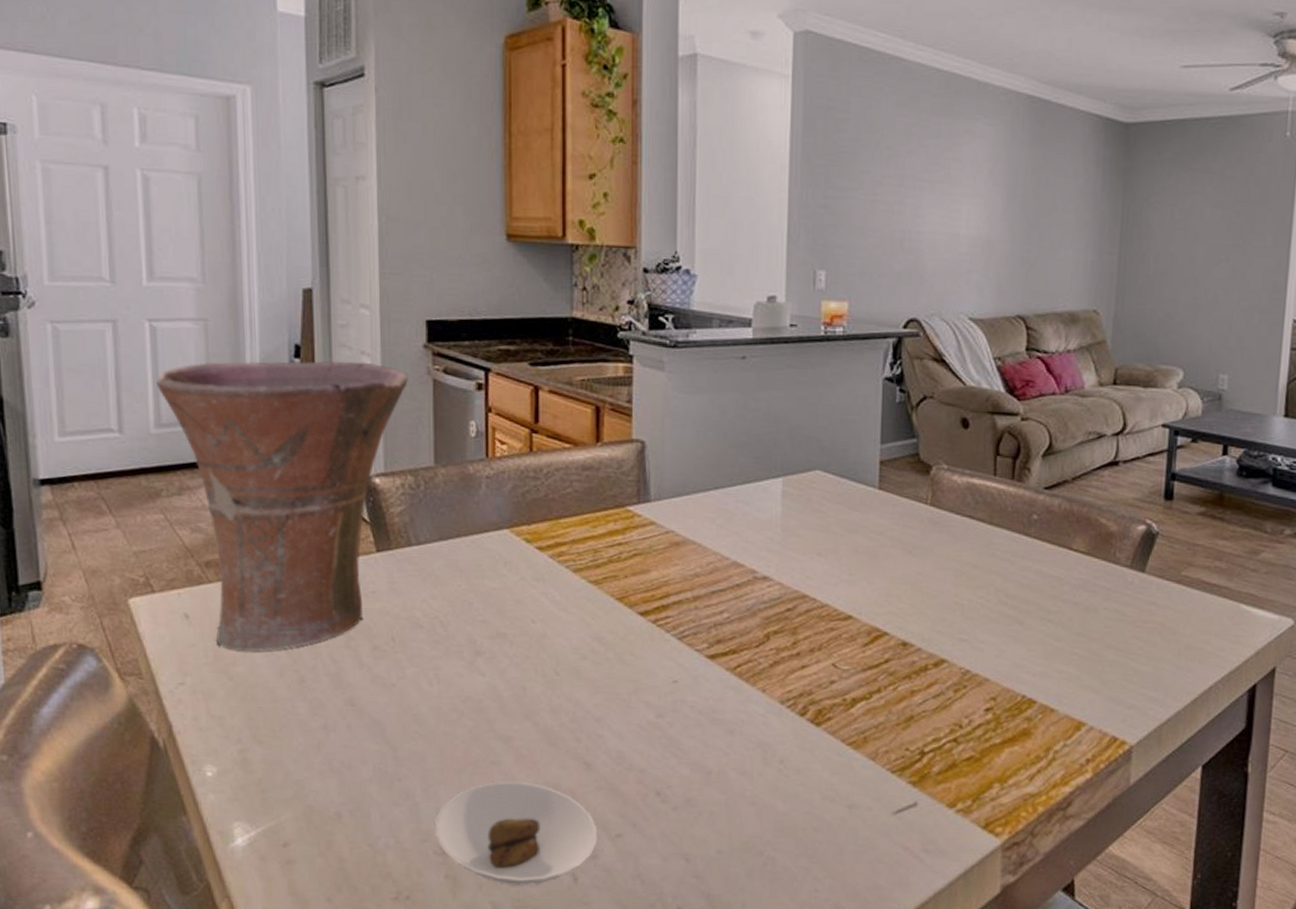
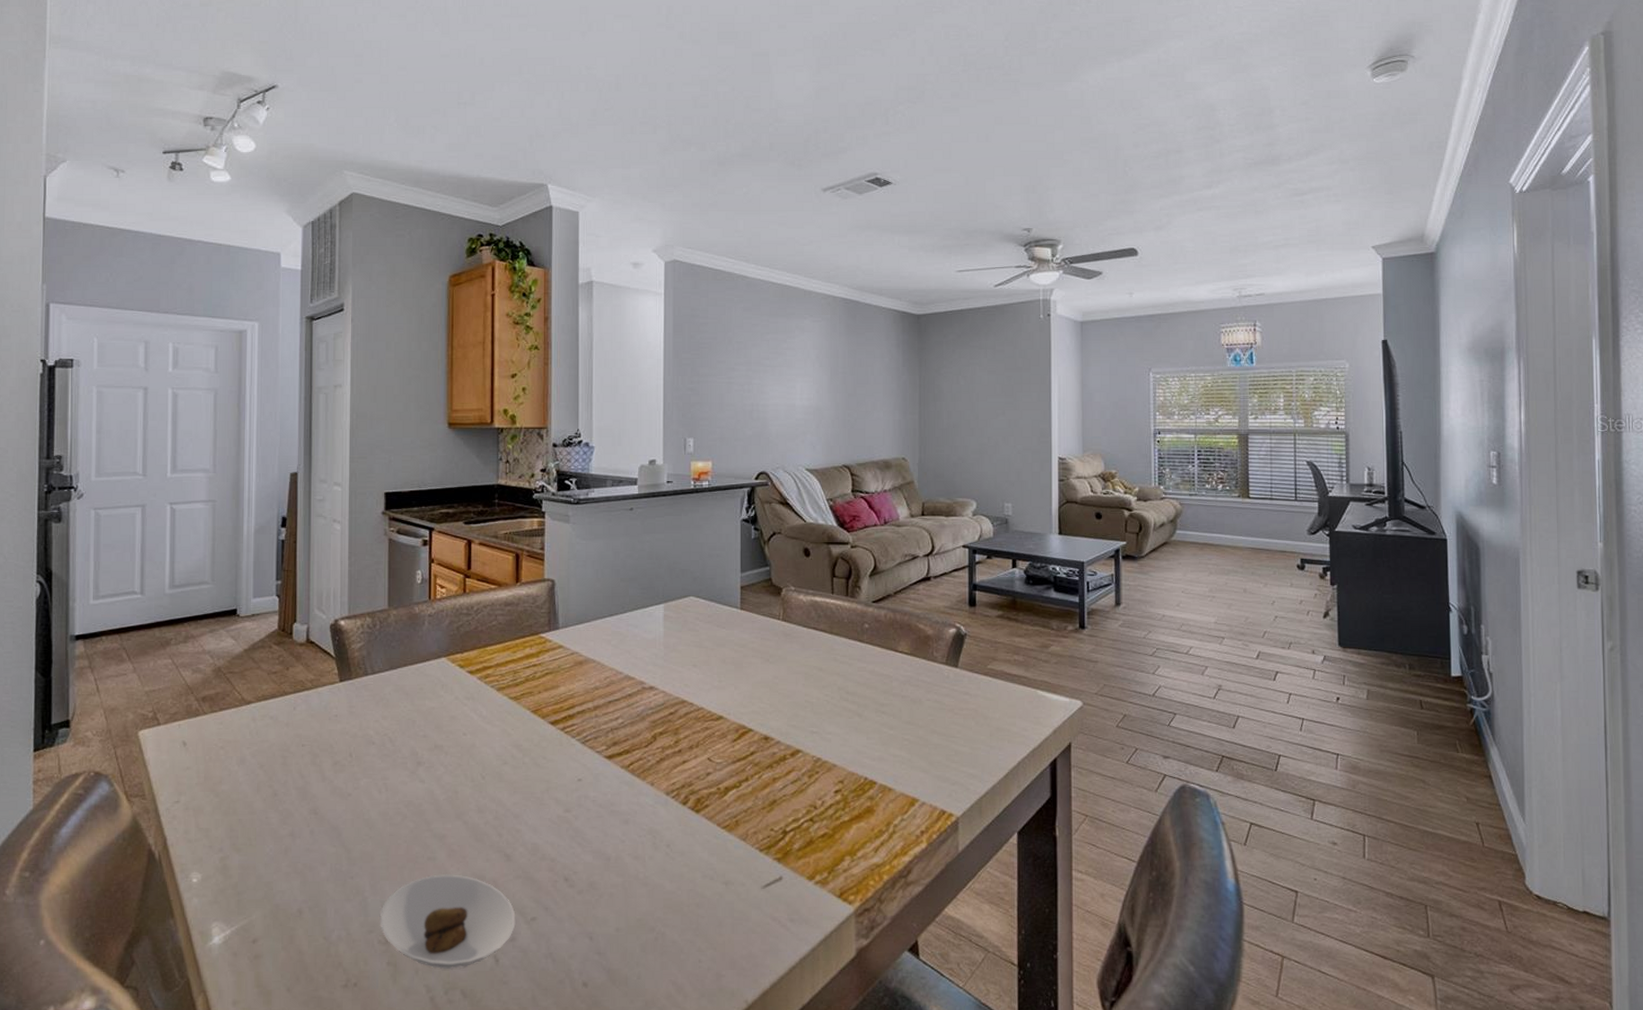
vase: present [156,361,408,651] -> none [173,528,369,771]

